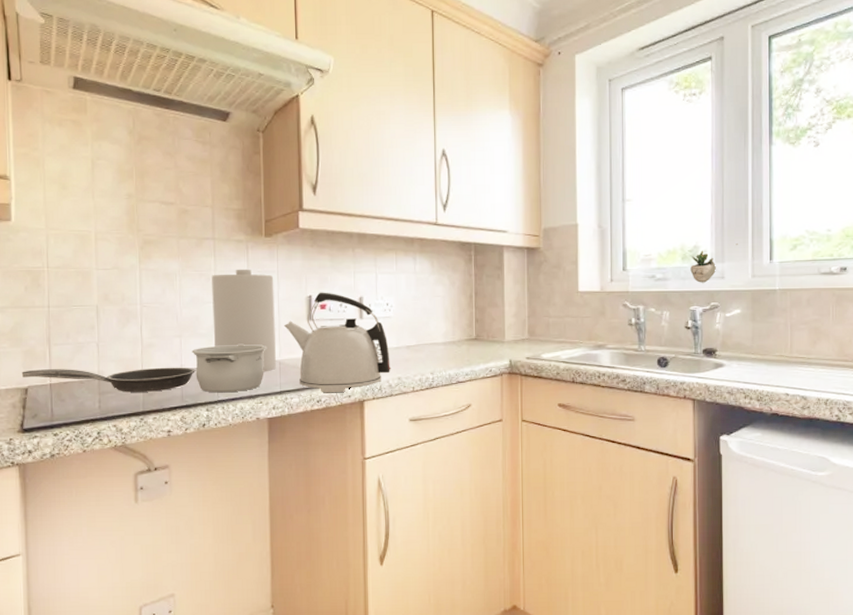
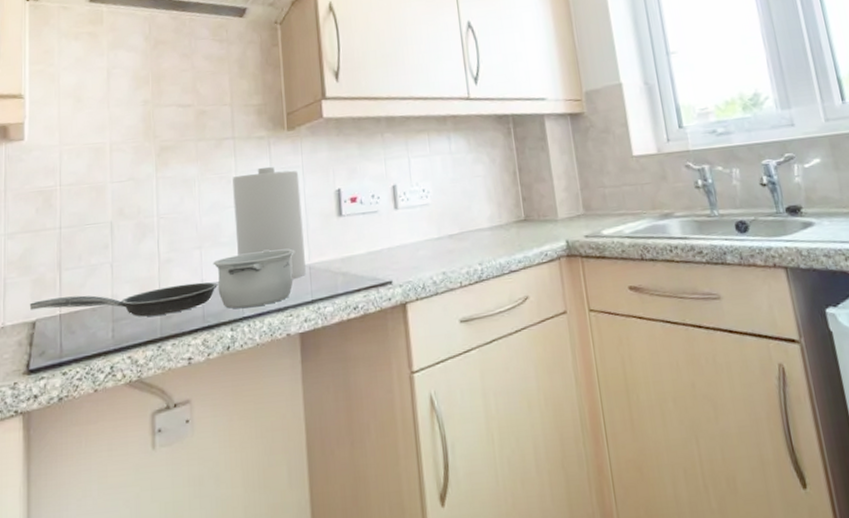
kettle: present [283,292,392,393] -> none [311,183,434,298]
succulent plant: present [690,244,738,283] -> none [753,86,803,133]

